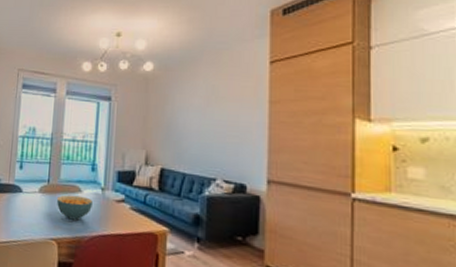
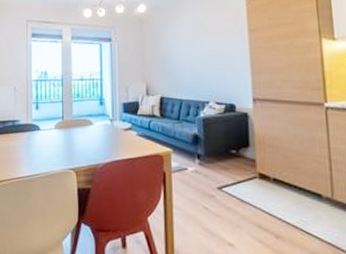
cereal bowl: present [56,195,94,220] -> none [71,128,104,150]

